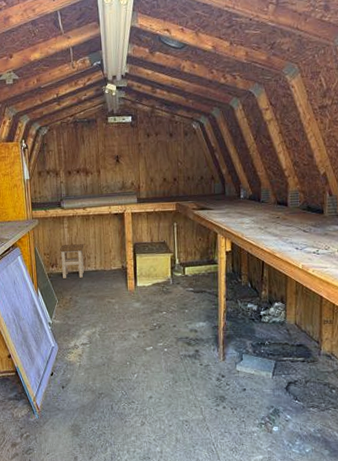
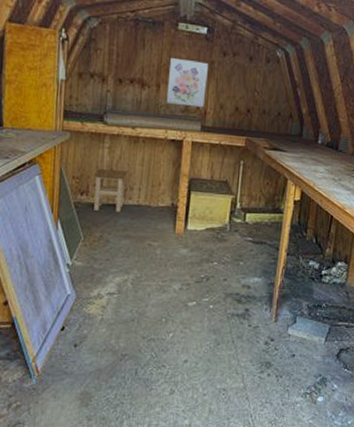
wall art: none [105,145,137,184] -> present [166,58,208,108]

